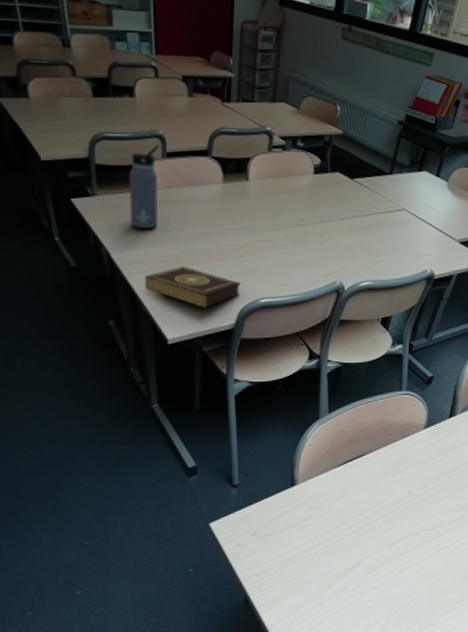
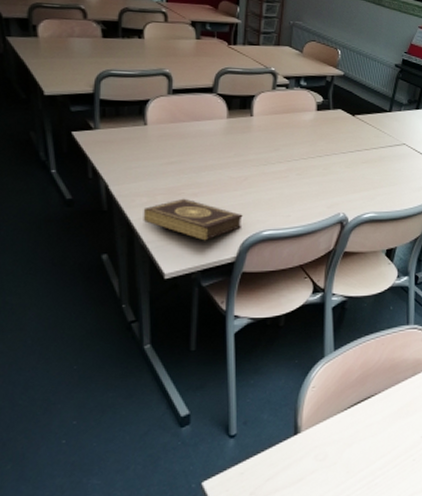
water bottle: present [129,144,161,229] -> none [131,82,167,162]

